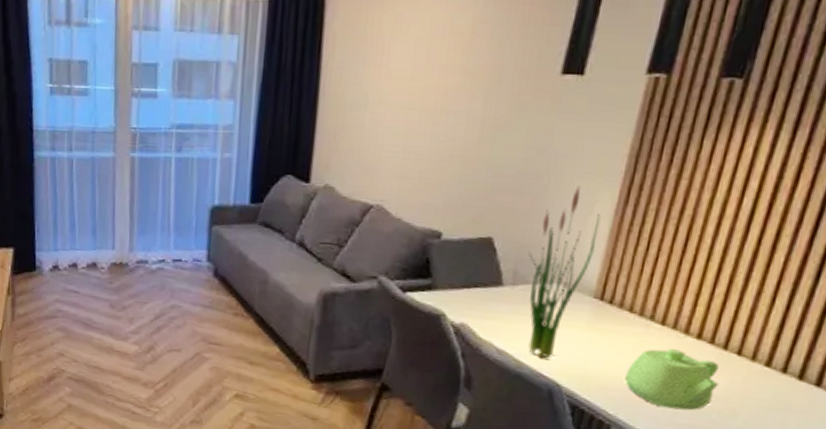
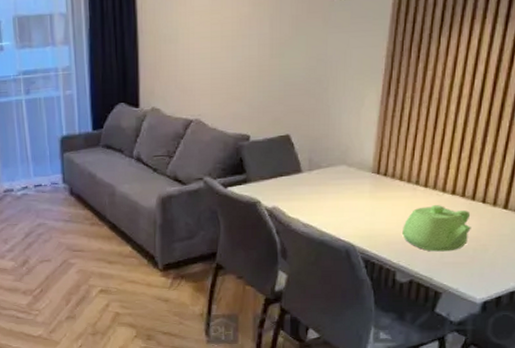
plant: present [528,185,601,358] -> none [318,85,370,225]

